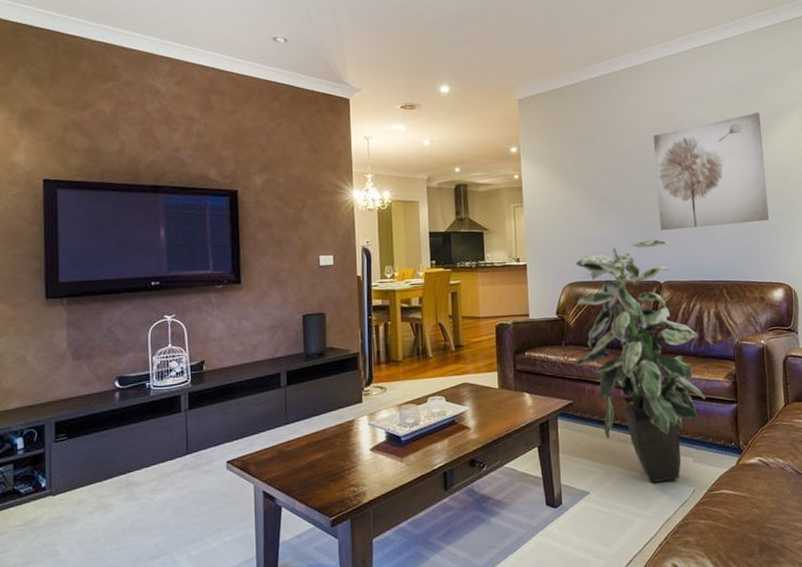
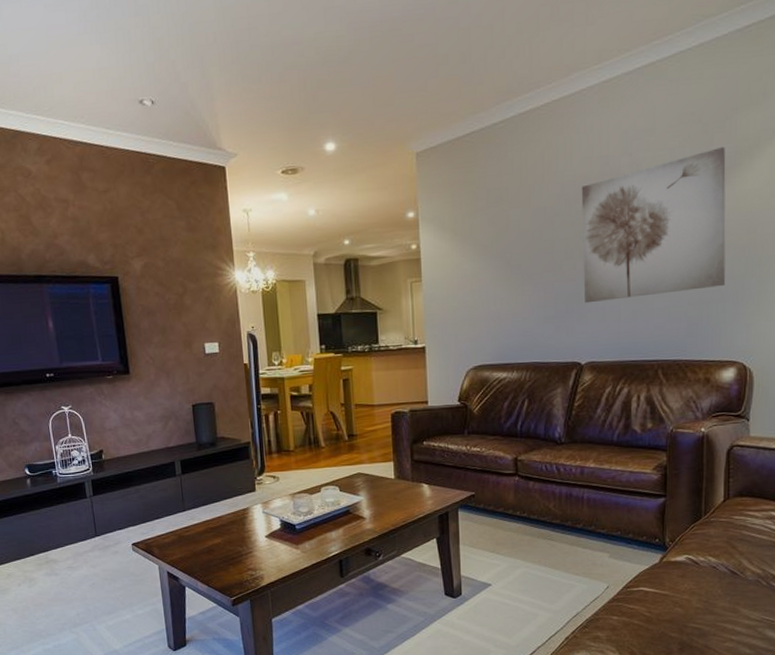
indoor plant: present [575,239,706,484] -> none [478,313,628,578]

